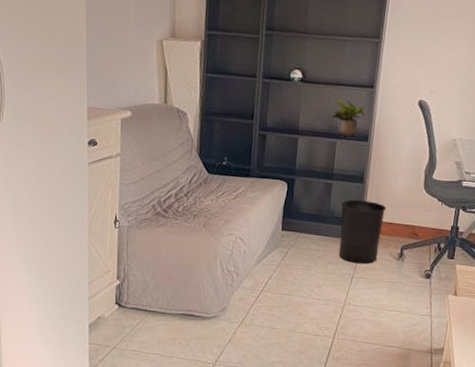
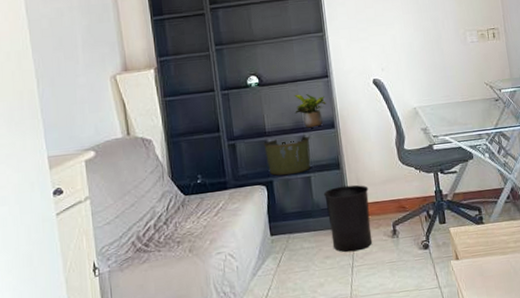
basket: none [292,139,342,178] -> present [262,135,311,176]

